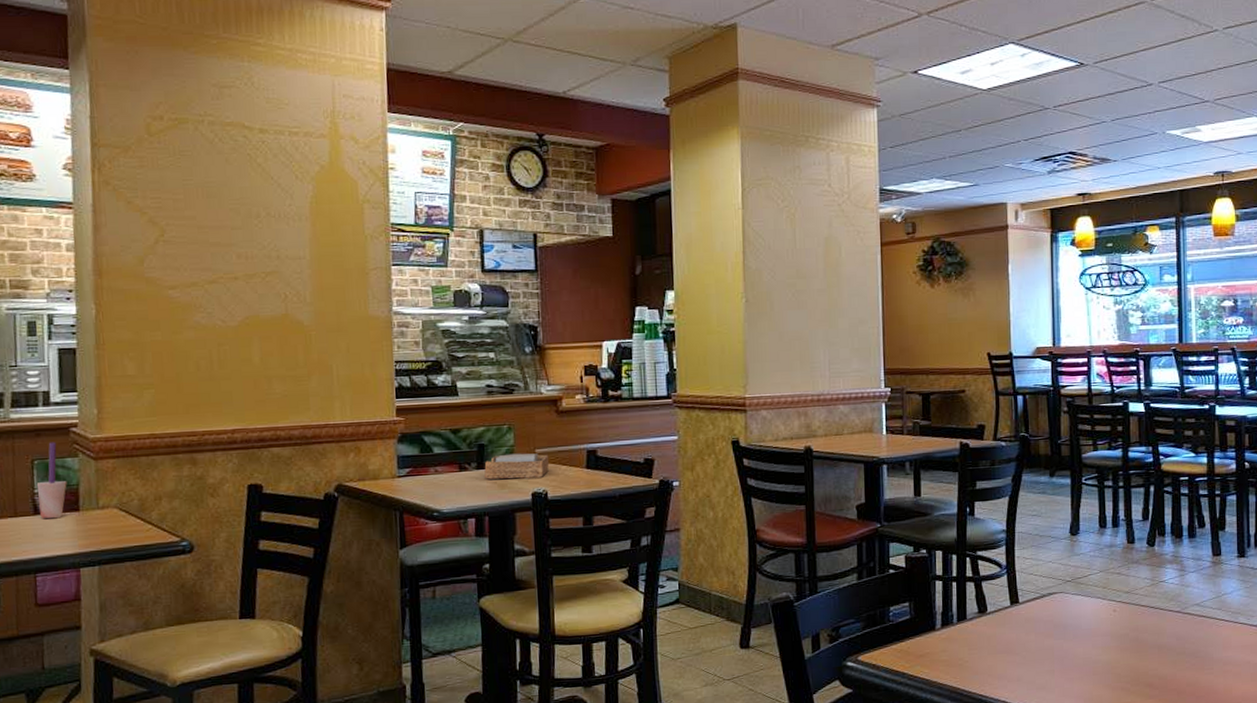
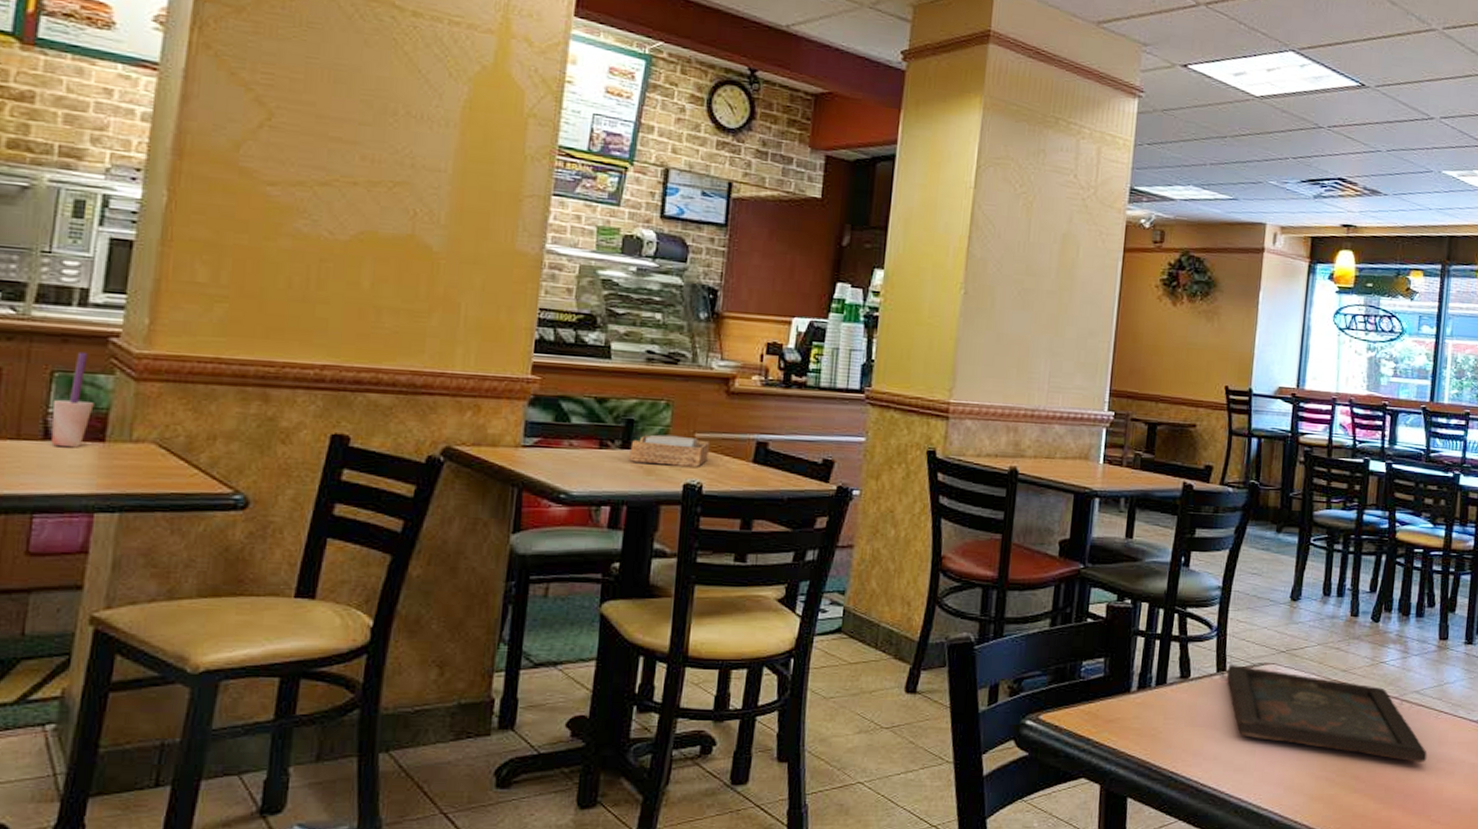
tray: none [1019,597,1214,667] -> present [1226,665,1427,762]

